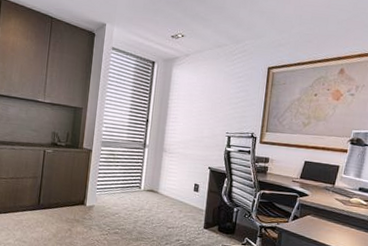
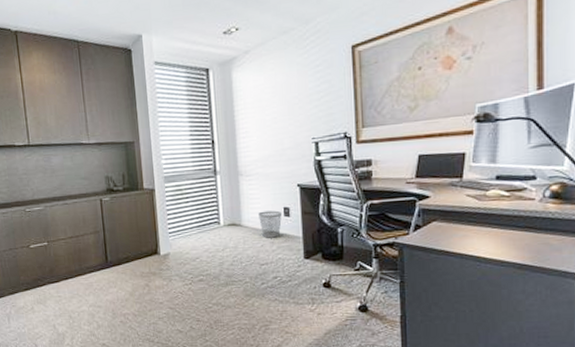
wastebasket: none [173,184,193,208] -> present [258,210,283,238]

